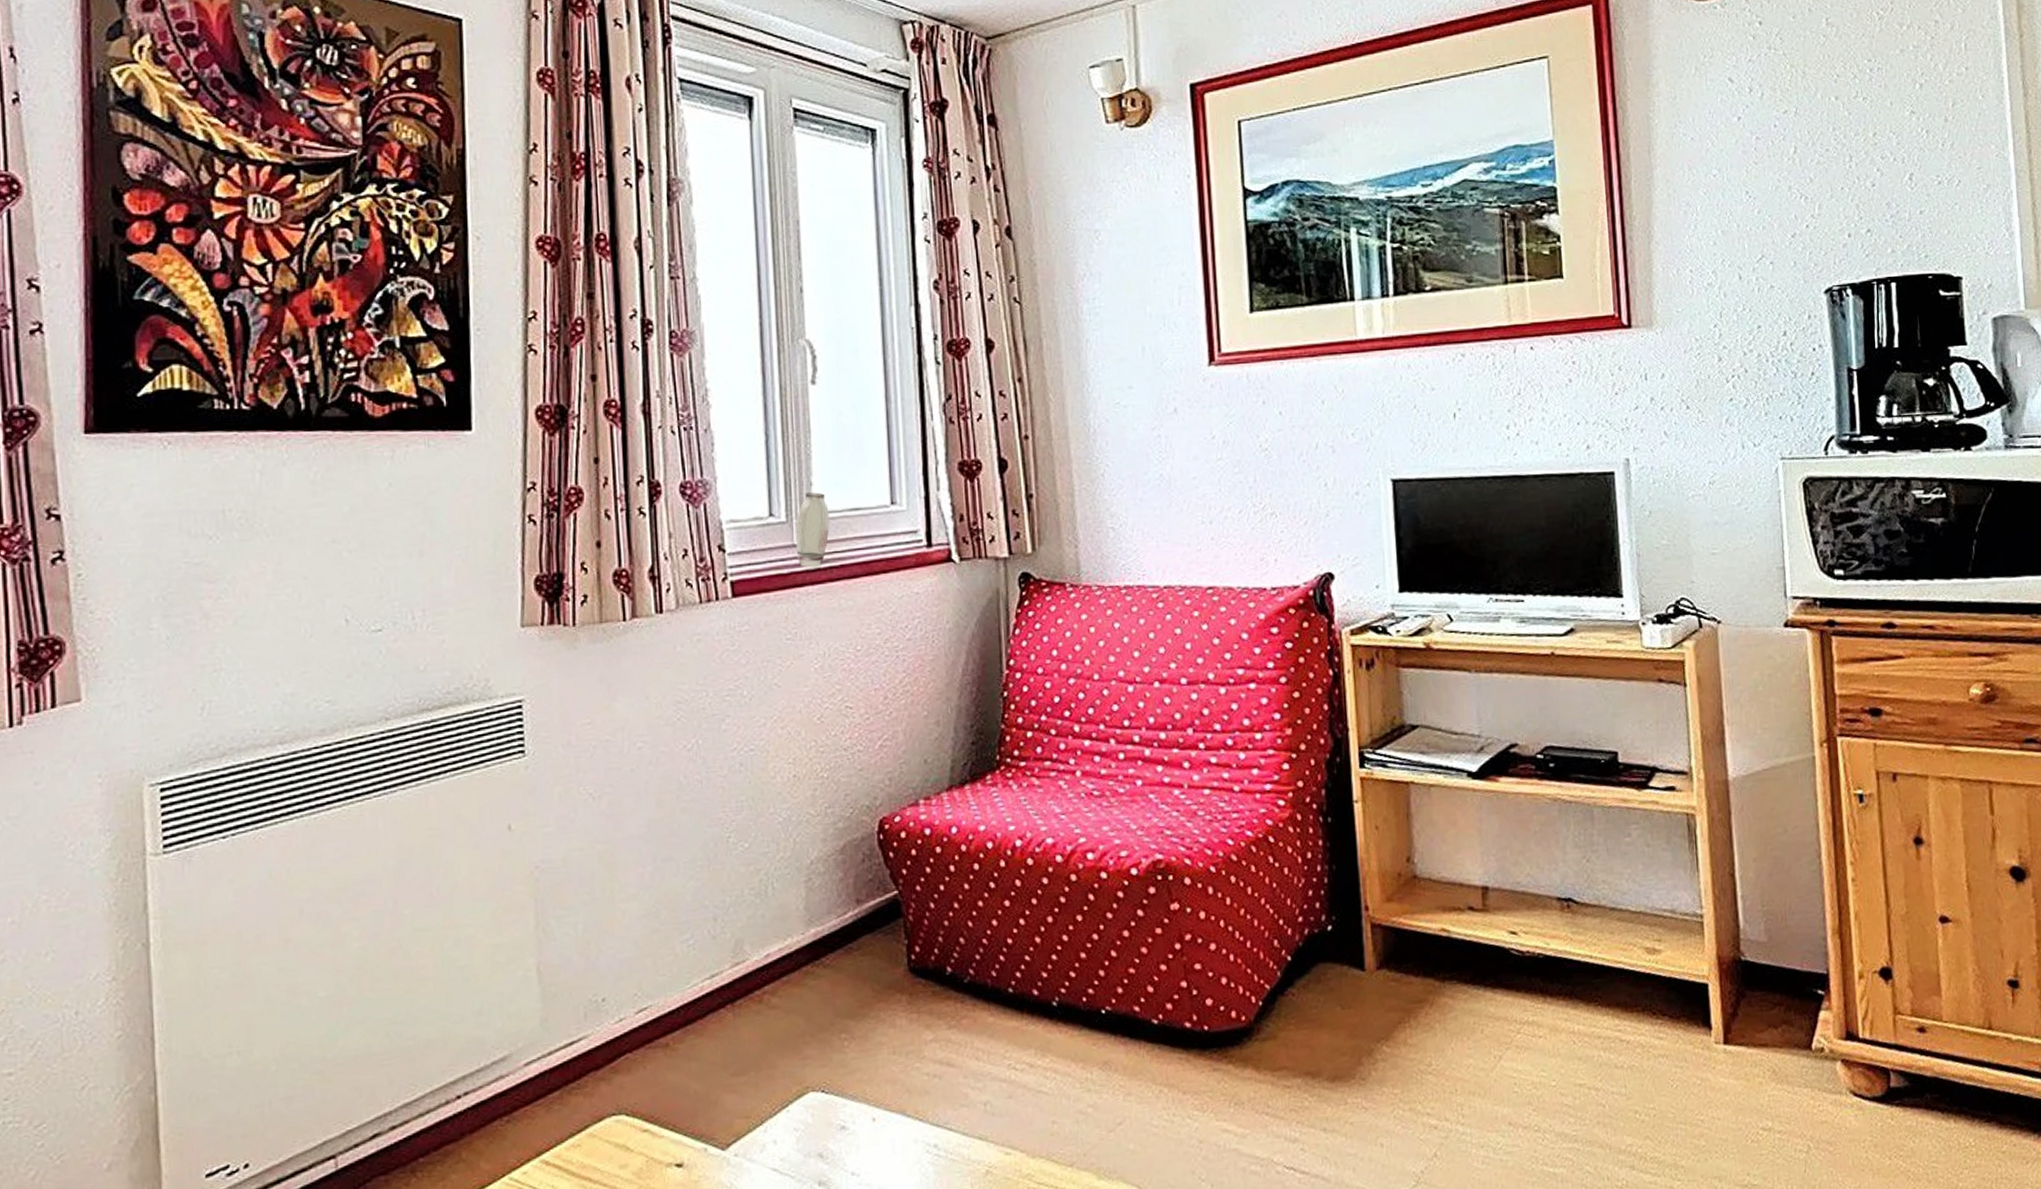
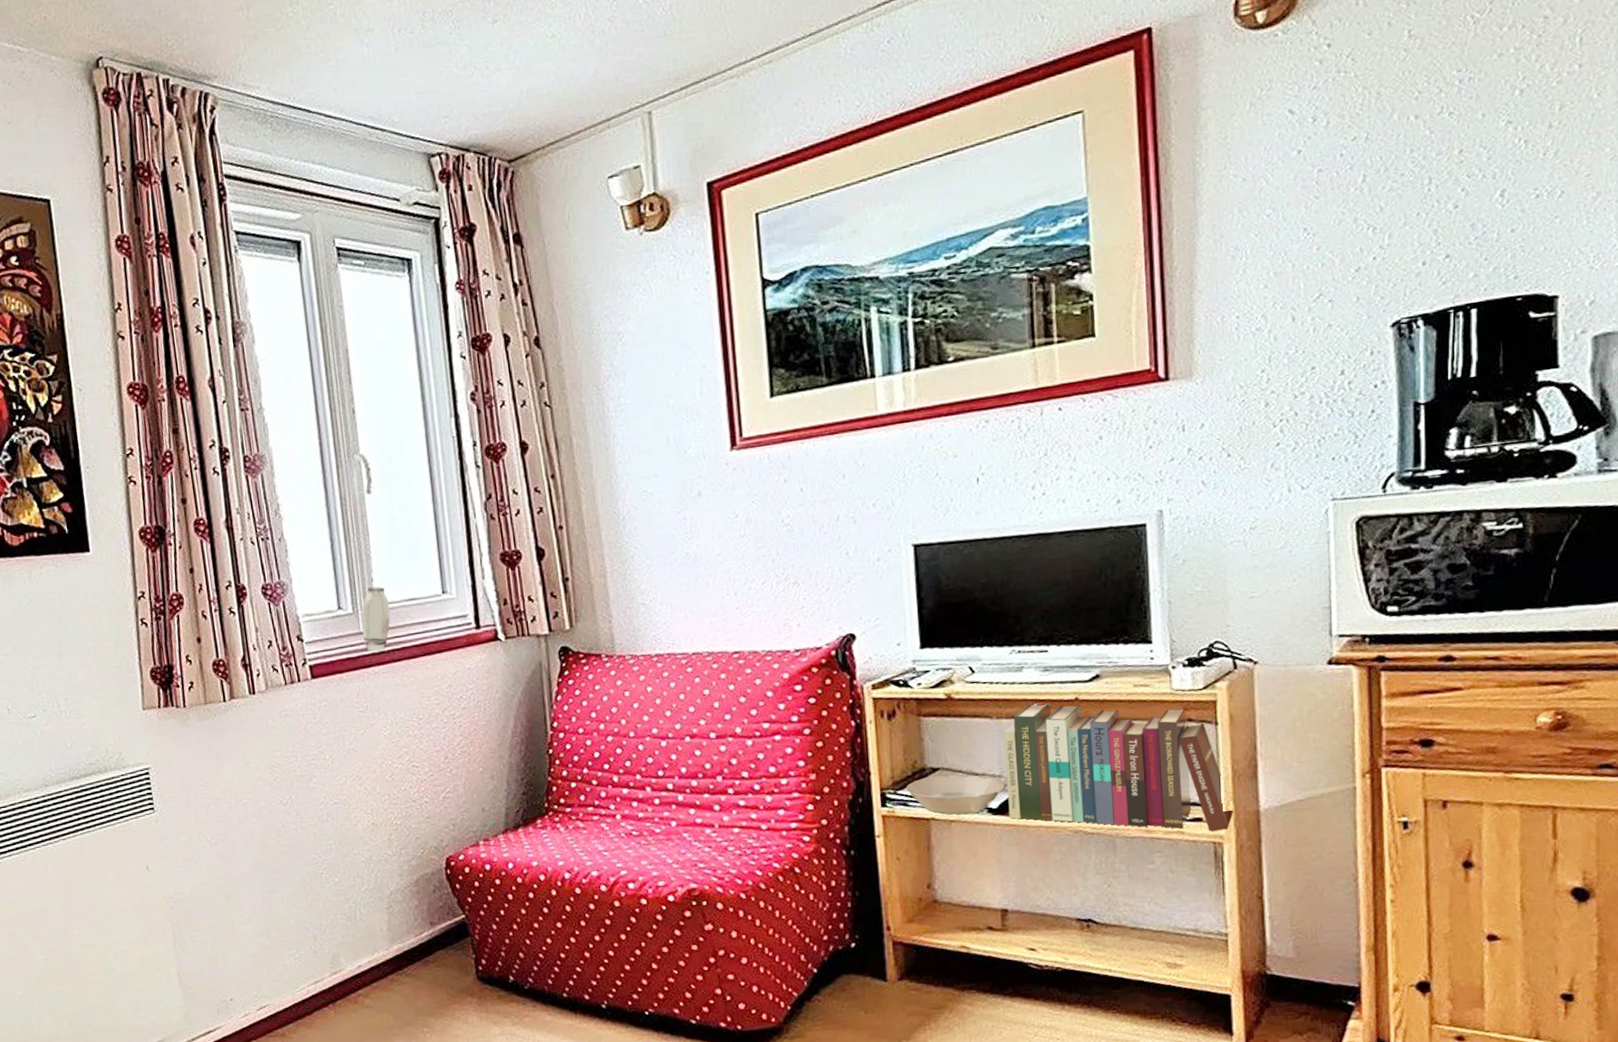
bowl: none [1385,733,1484,779] -> present [906,774,1005,815]
books: none [1482,655,1704,801] -> present [1004,702,1233,831]

